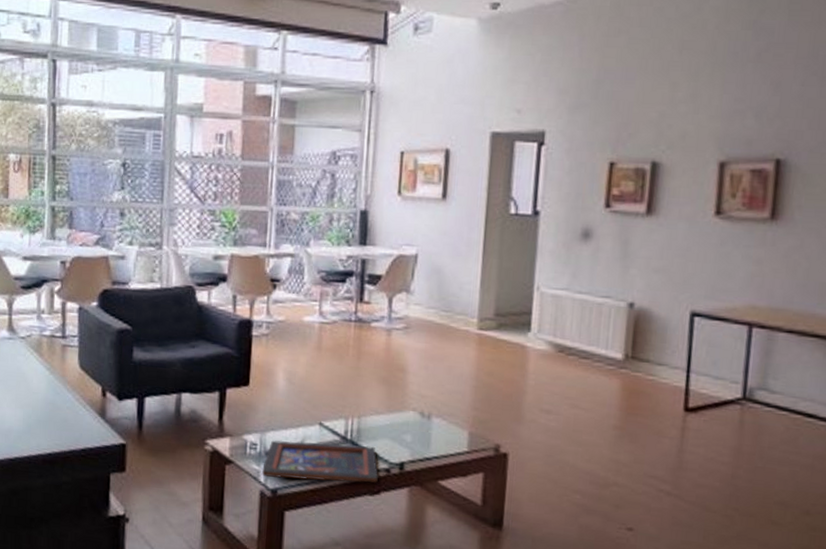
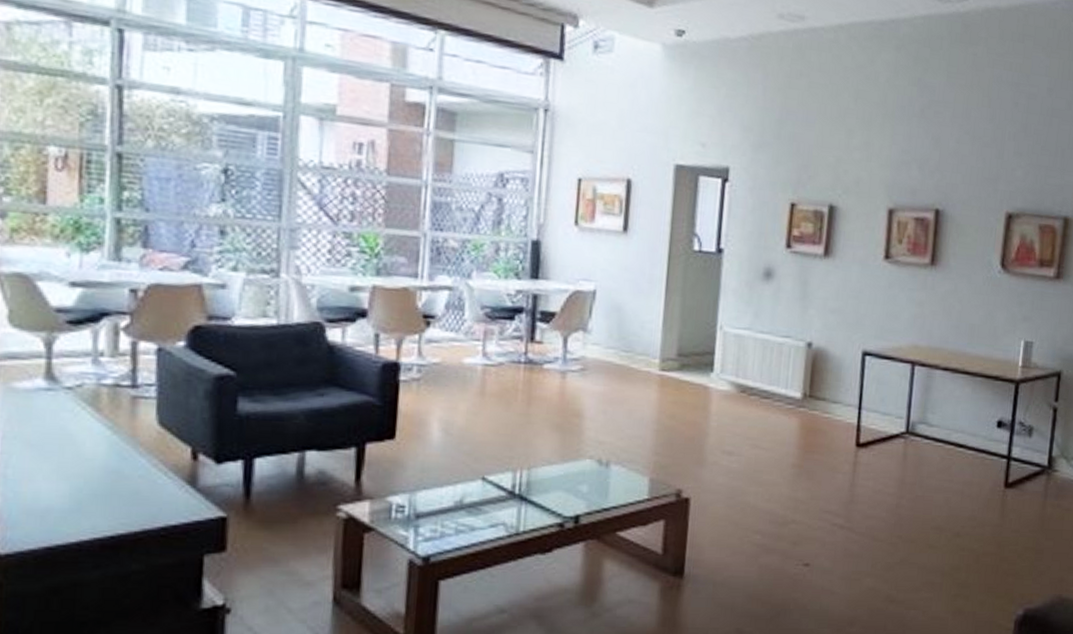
religious icon: present [262,440,378,483] -> none [411,499,550,544]

